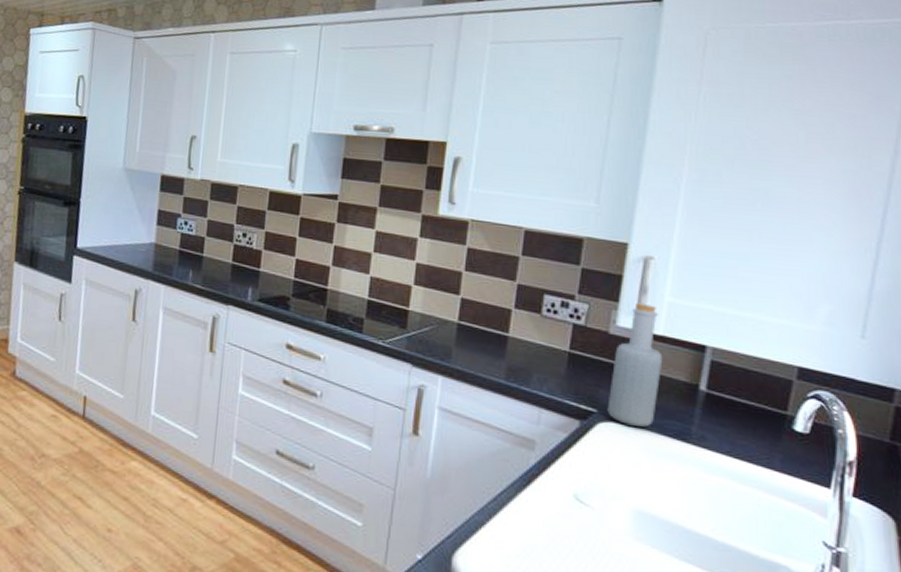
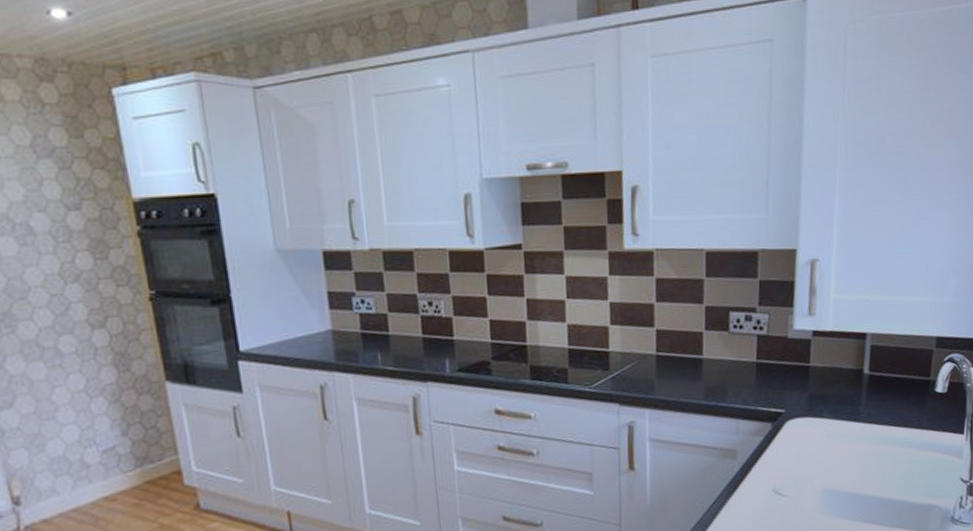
bottle: present [607,303,663,427] -> none [792,304,834,418]

